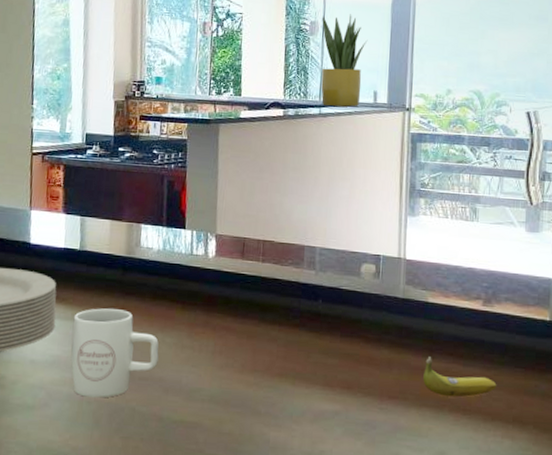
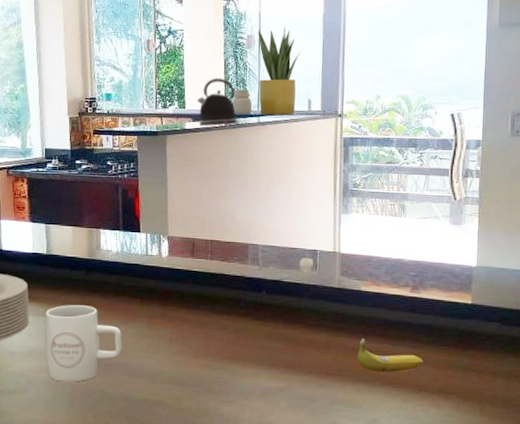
kettle: none [253,64,298,116] -> present [196,77,238,126]
jar: none [292,78,313,105] -> present [232,89,252,115]

